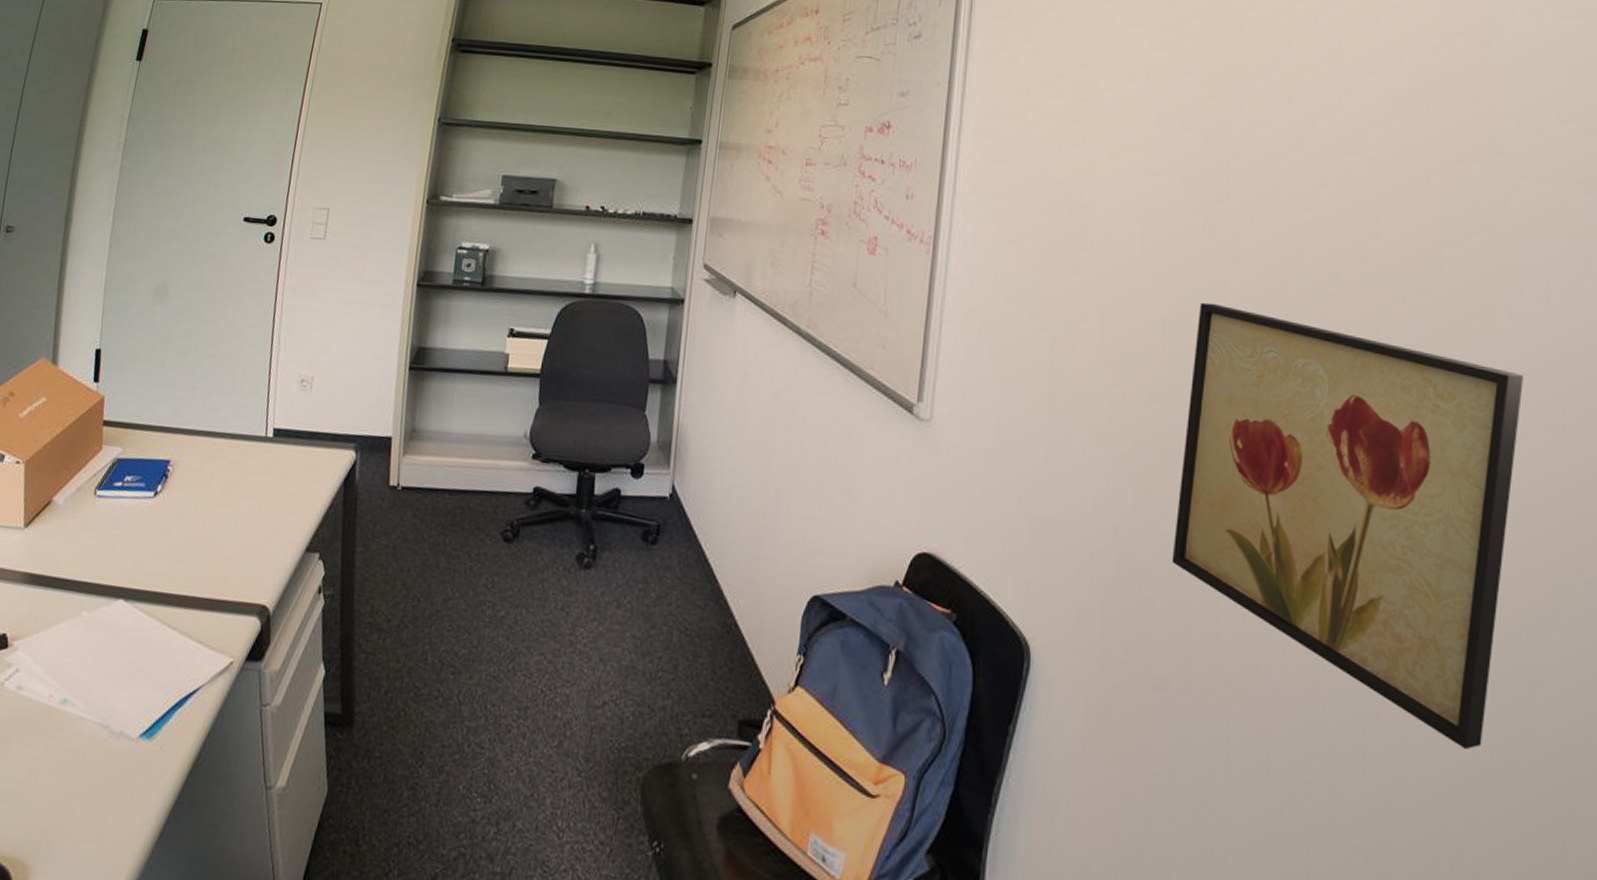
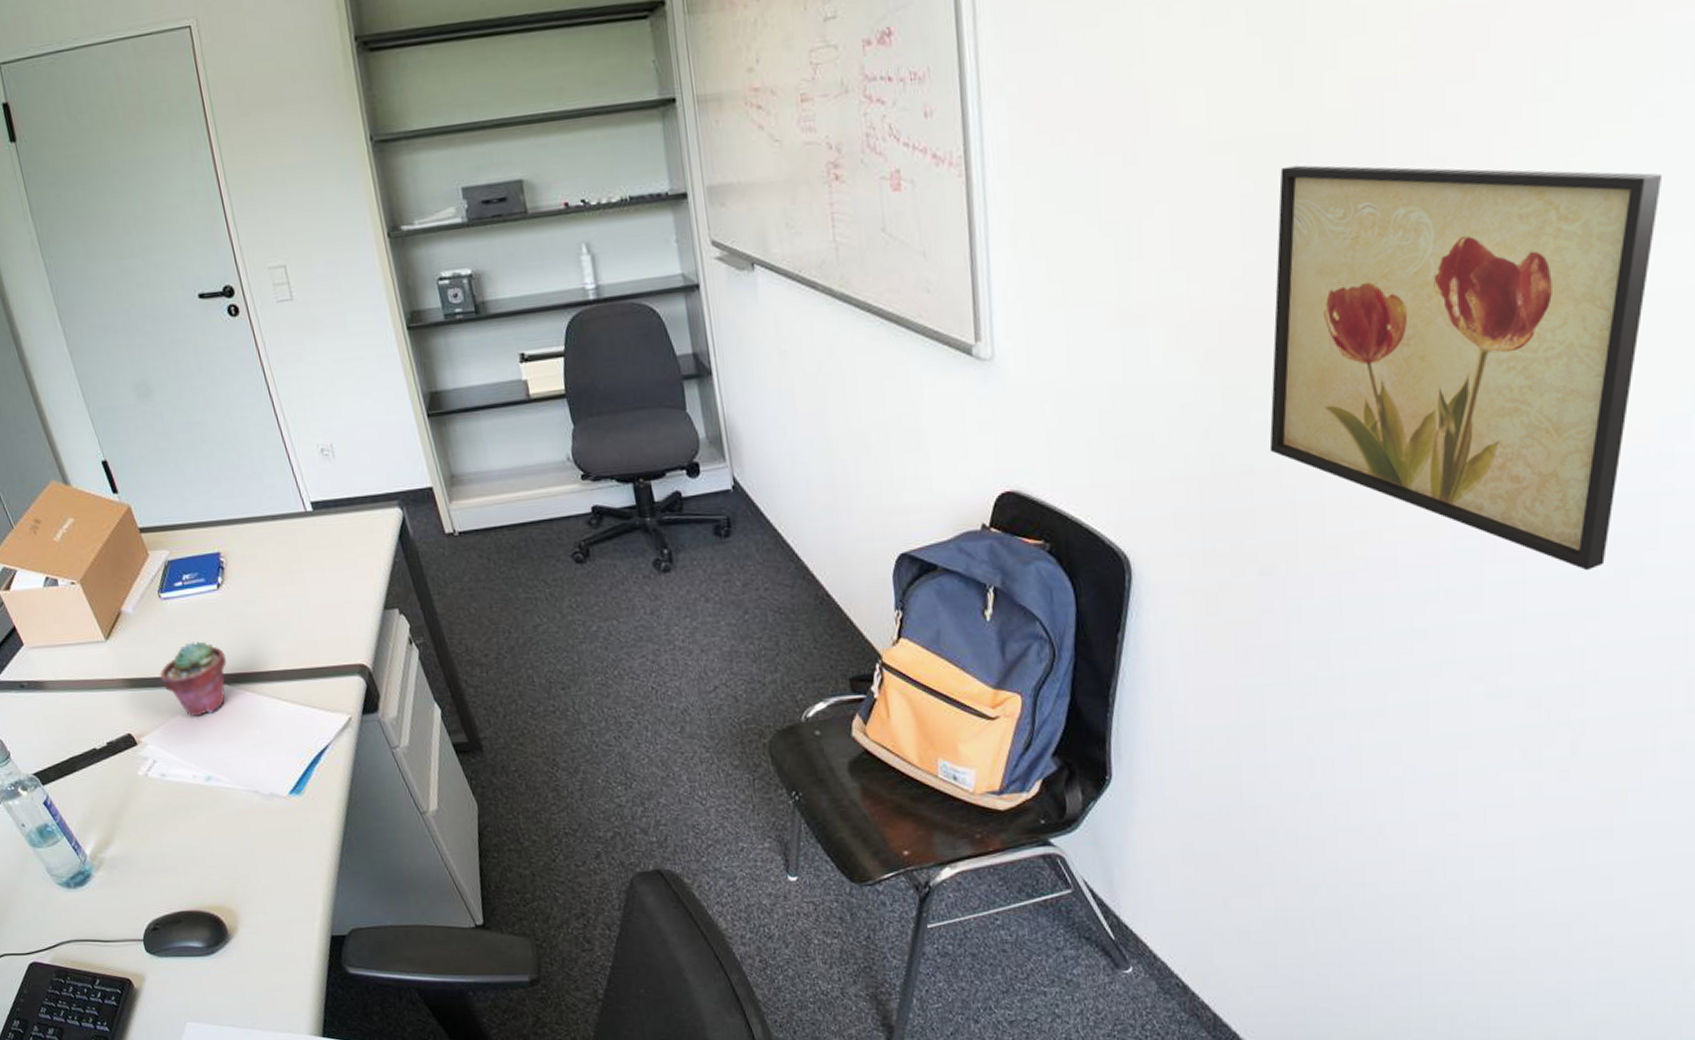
potted succulent: none [60,547,134,629] -> present [159,641,227,717]

